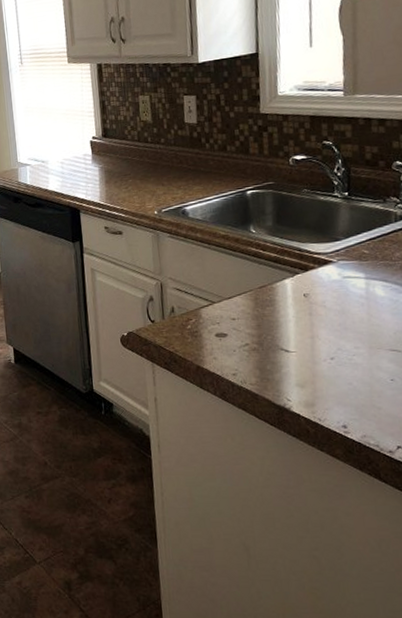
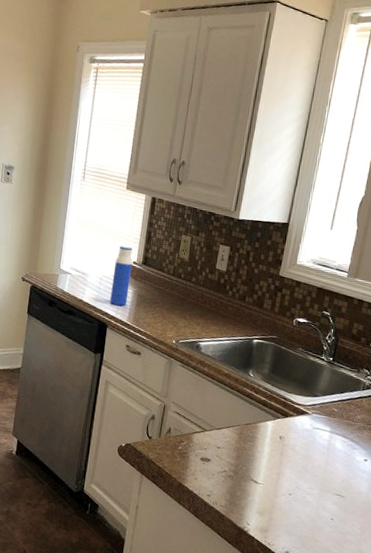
water bottle: none [73,122,95,187] -> present [110,245,133,306]

